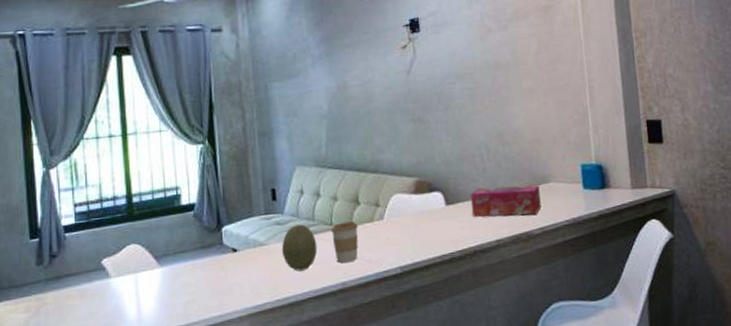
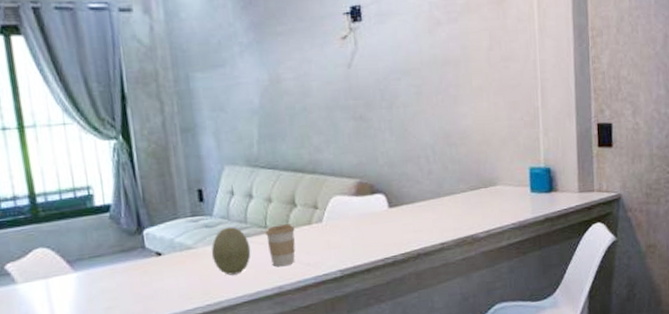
tissue box: present [470,184,541,217] -> none [414,187,487,220]

